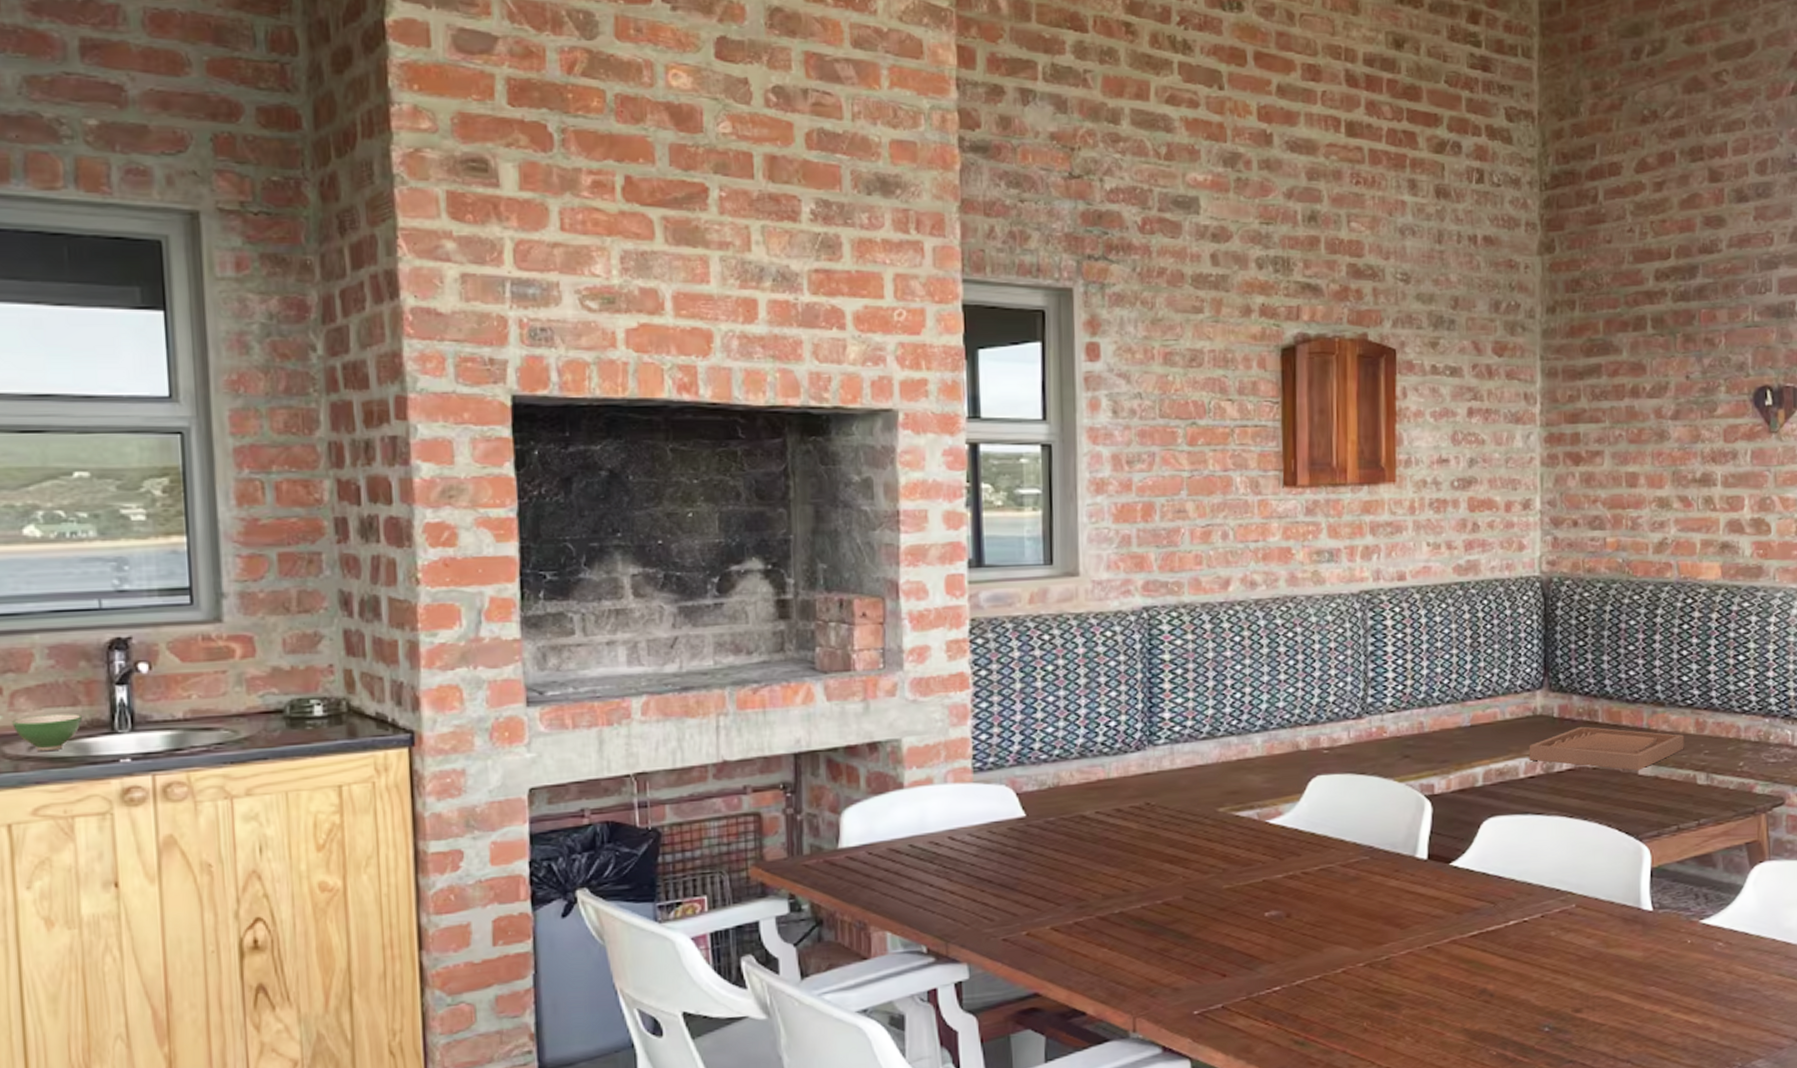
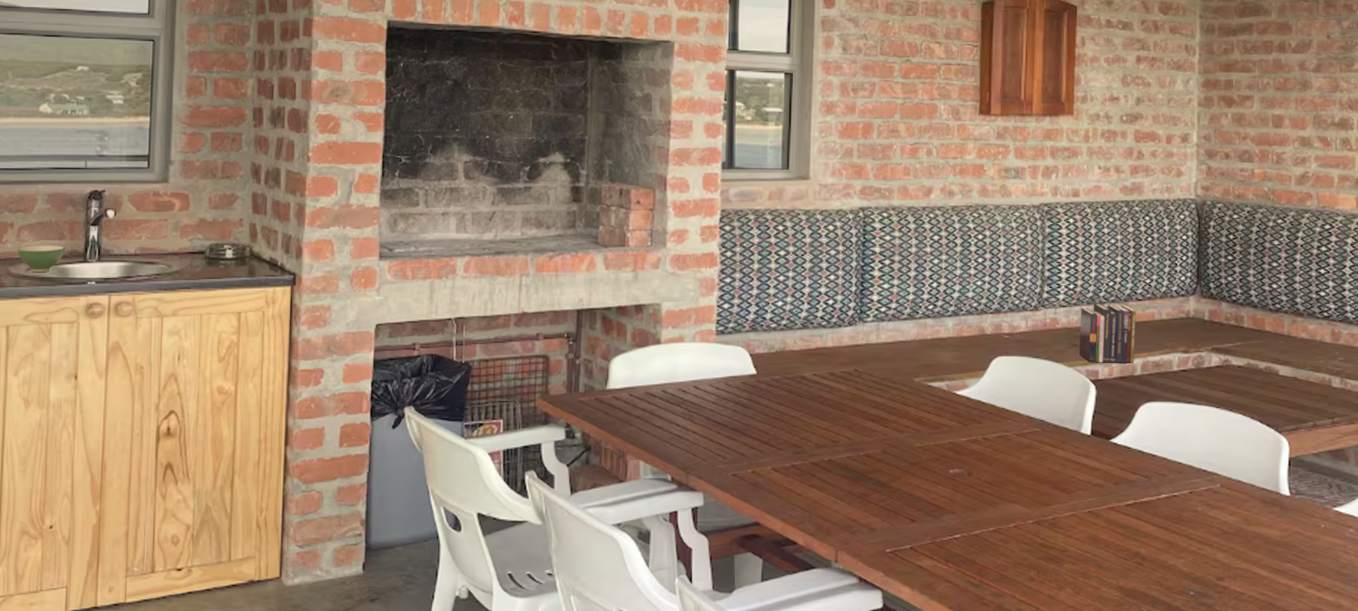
books: none [1410,705,1476,776] -> present [1079,303,1137,364]
tray: present [1529,726,1684,771] -> none [1182,329,1321,371]

